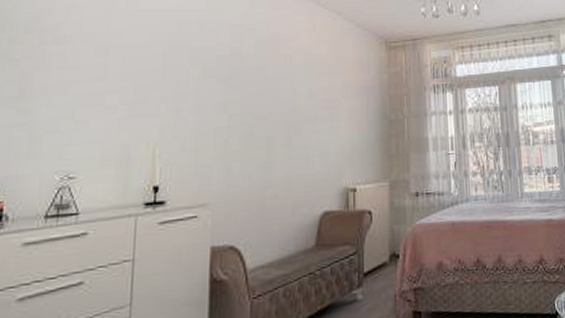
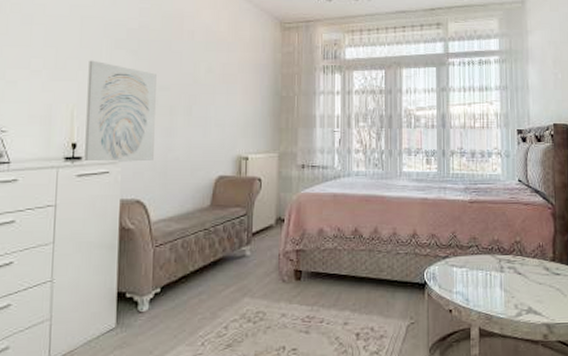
wall art: none [168,92,251,206] -> present [84,60,156,163]

